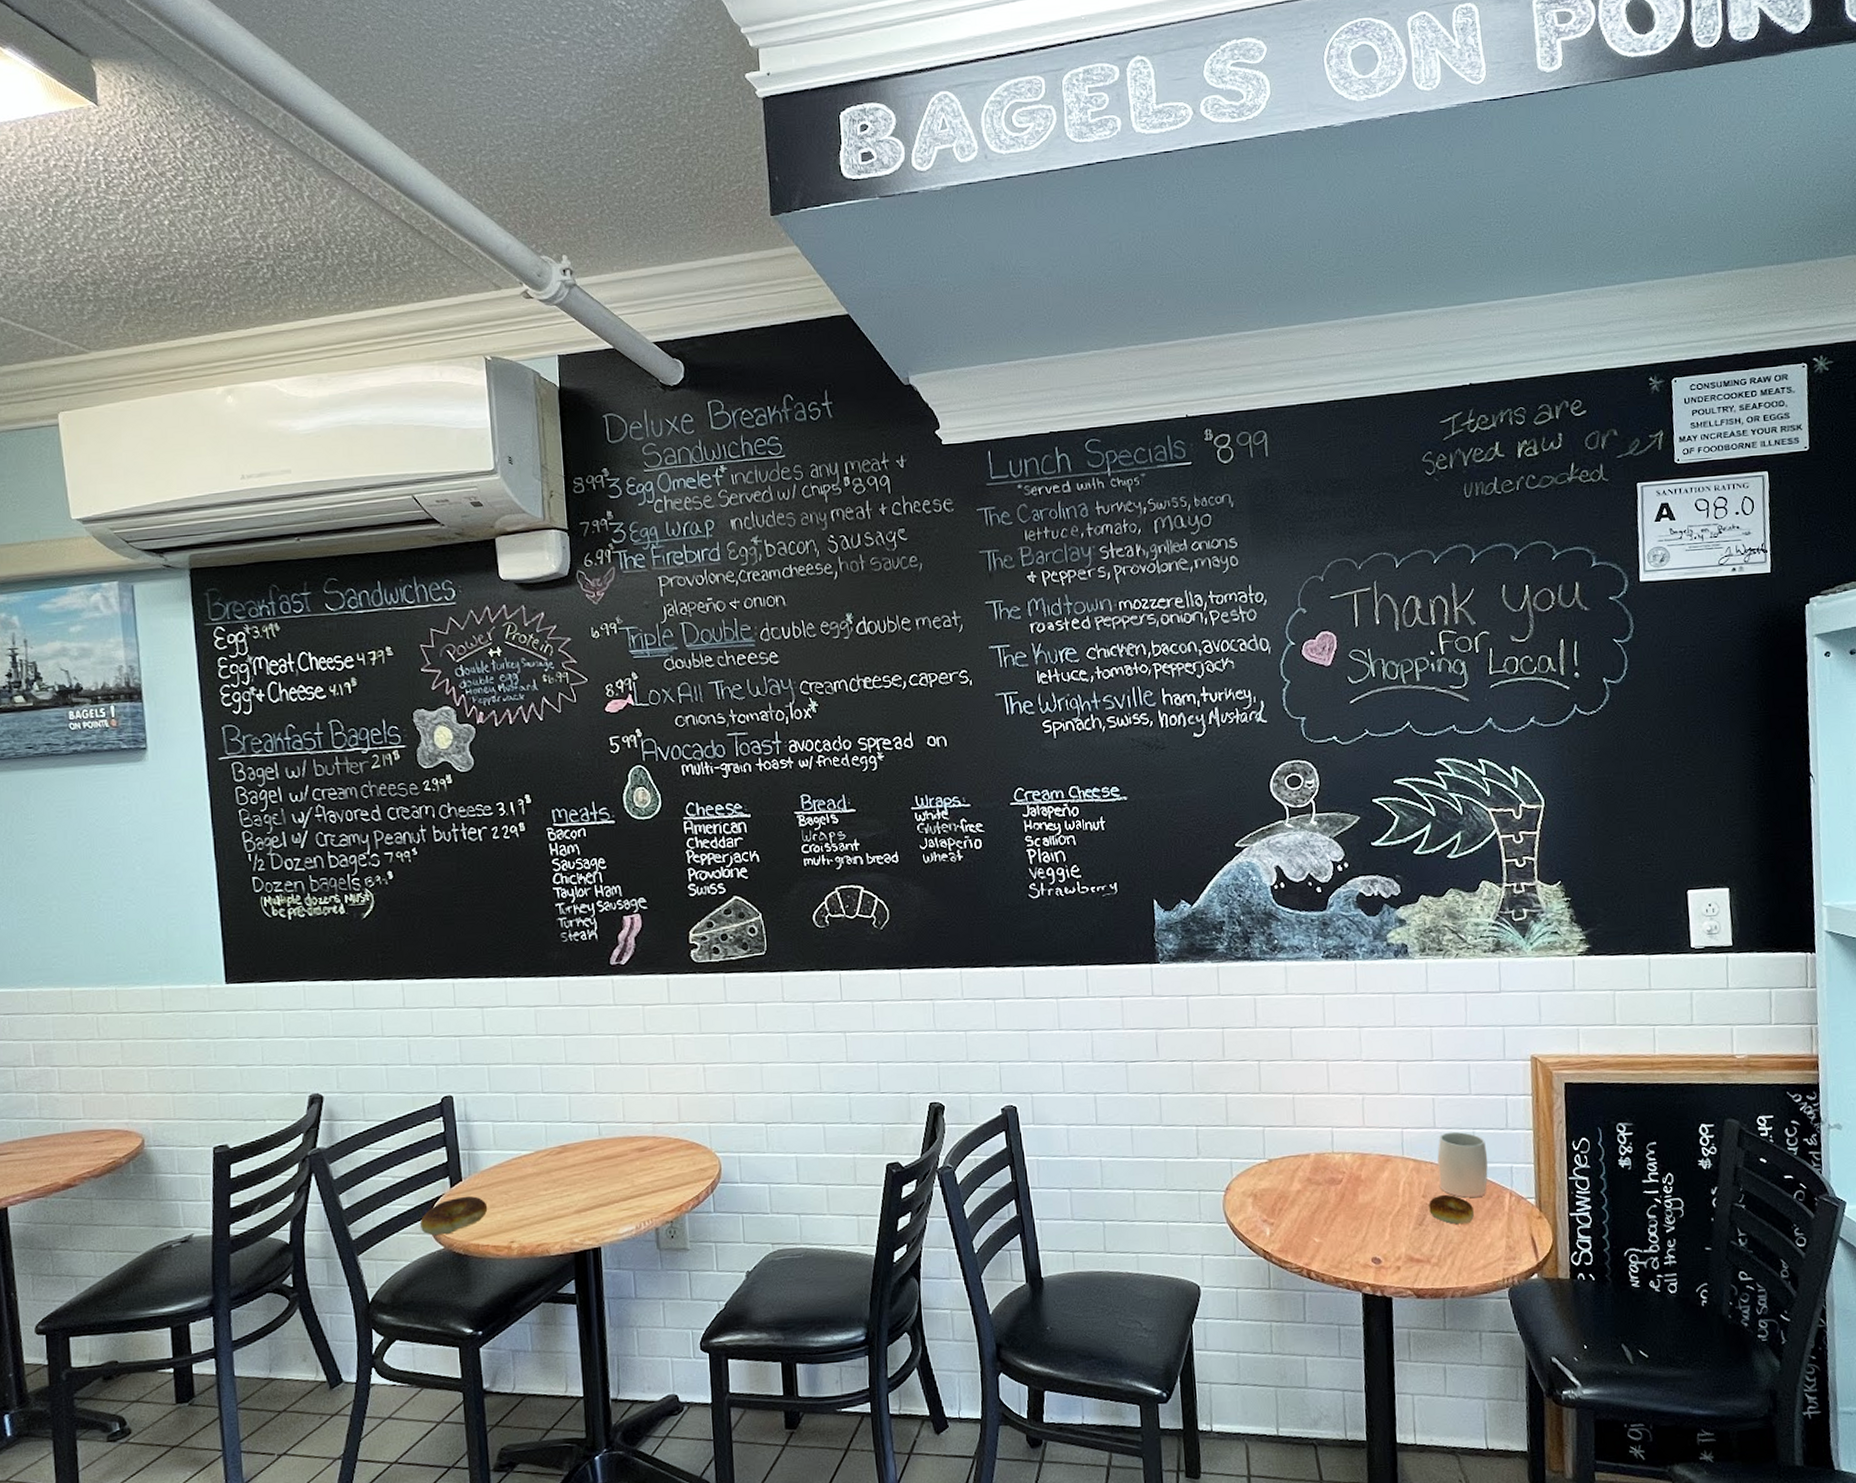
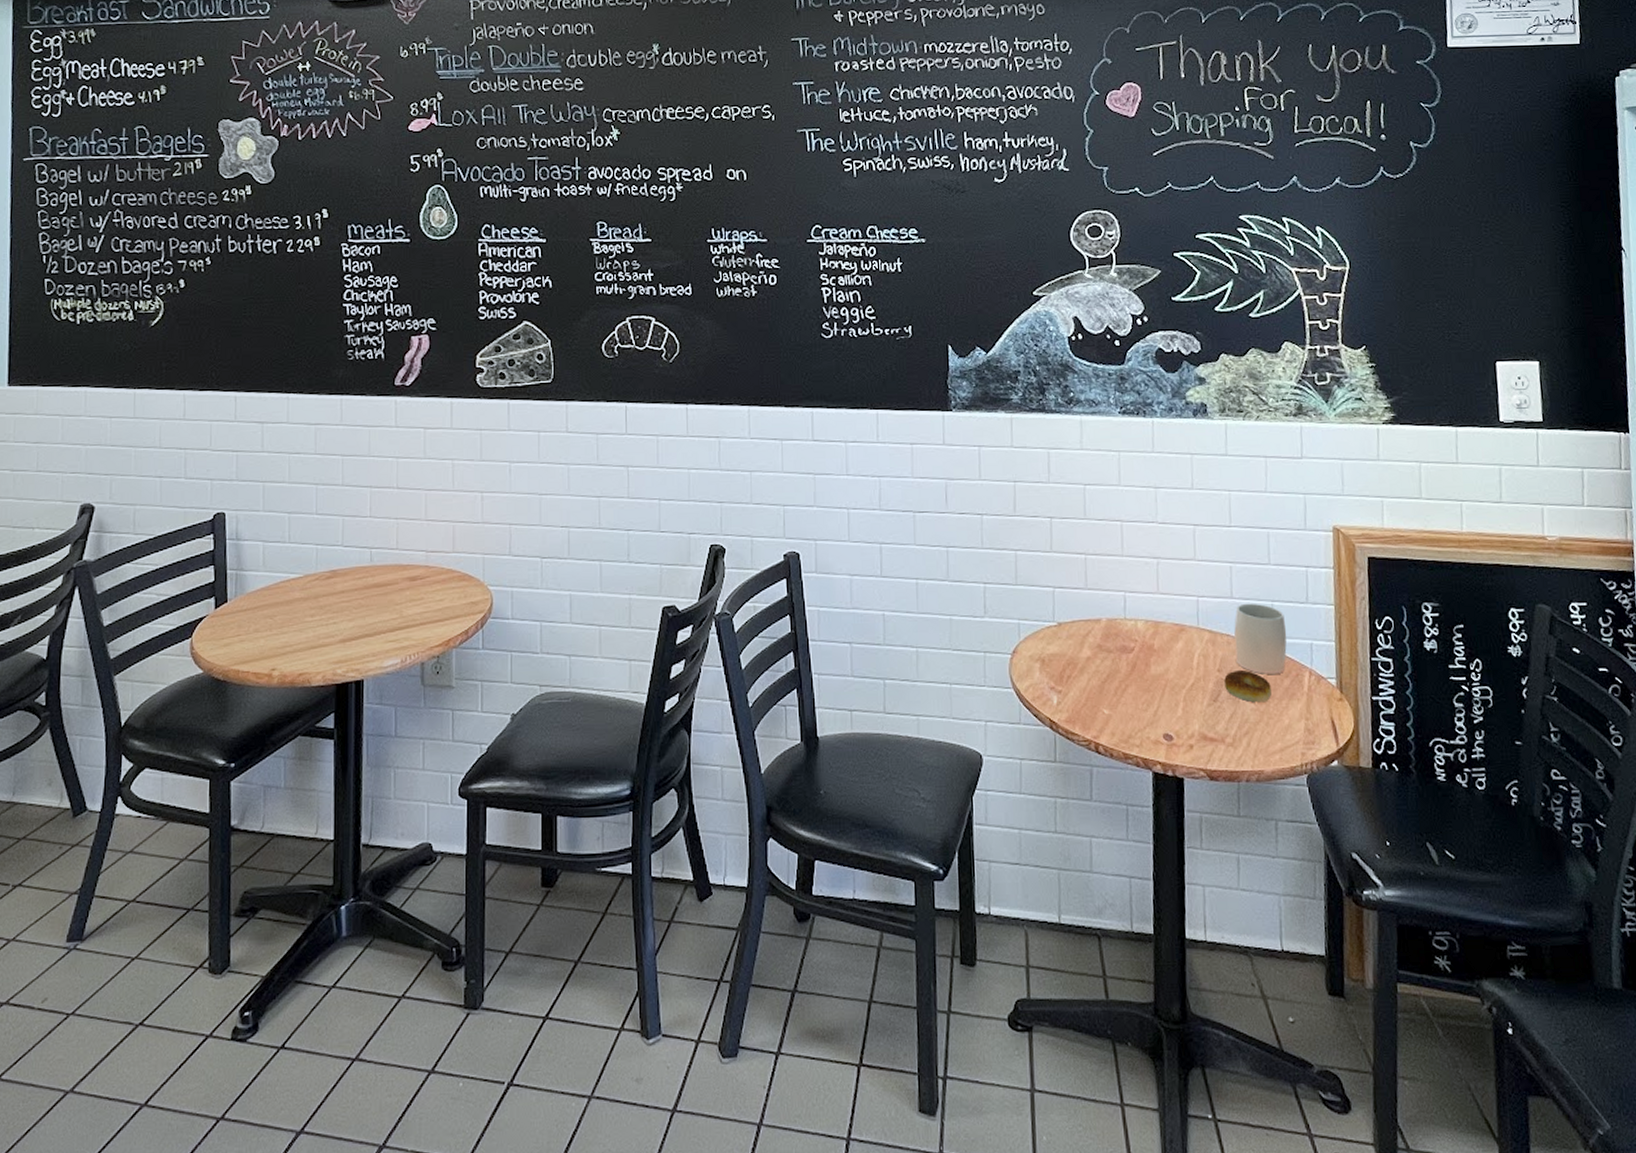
bagel: present [420,1195,488,1236] -> none [181,618,251,659]

